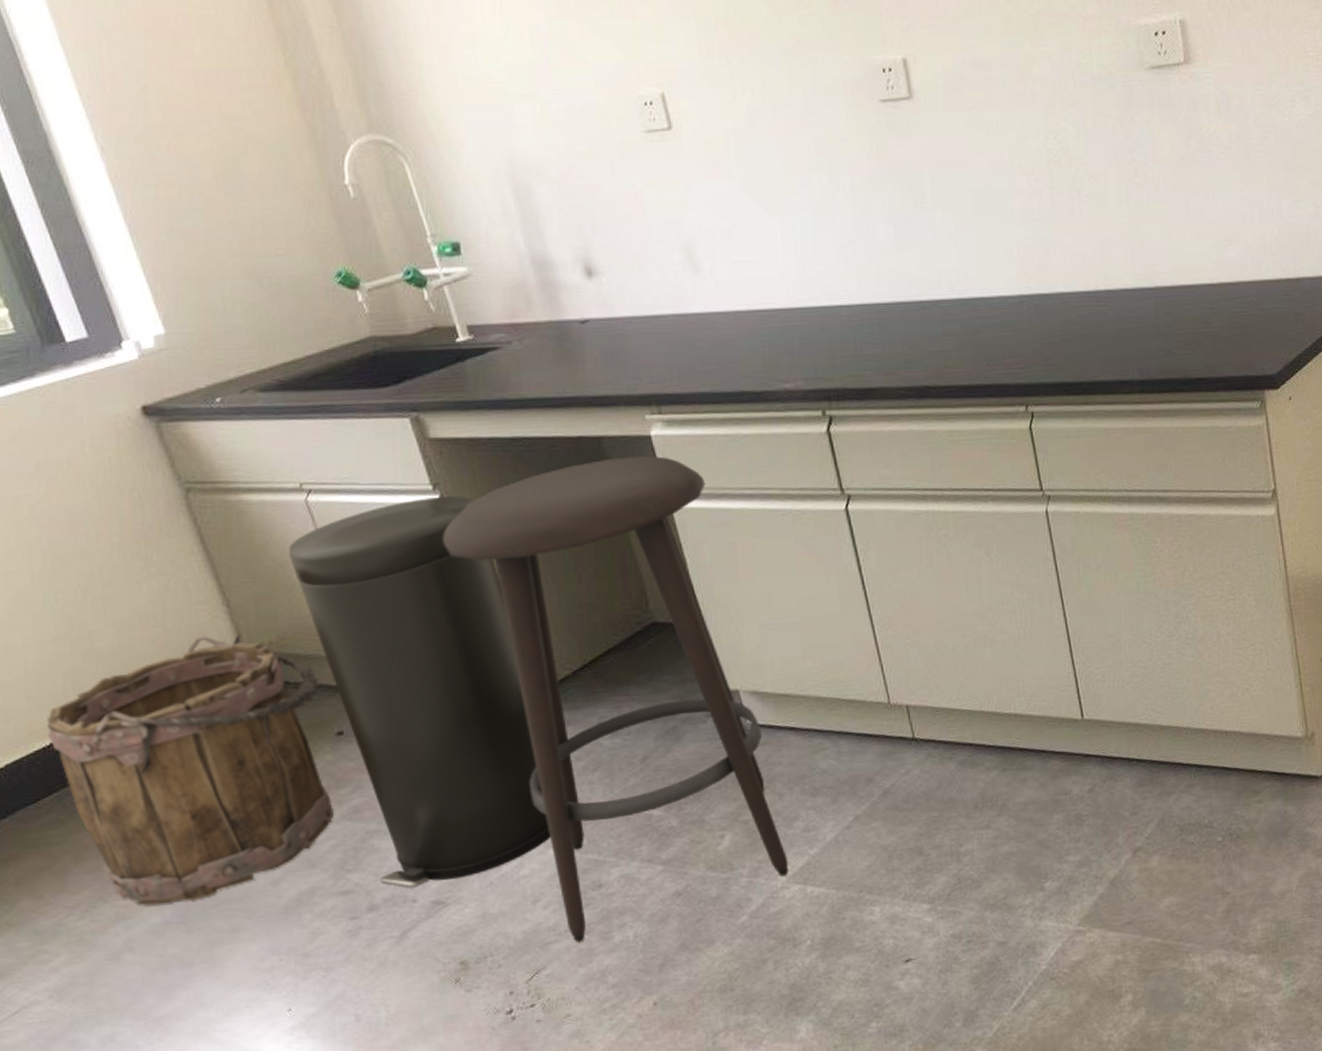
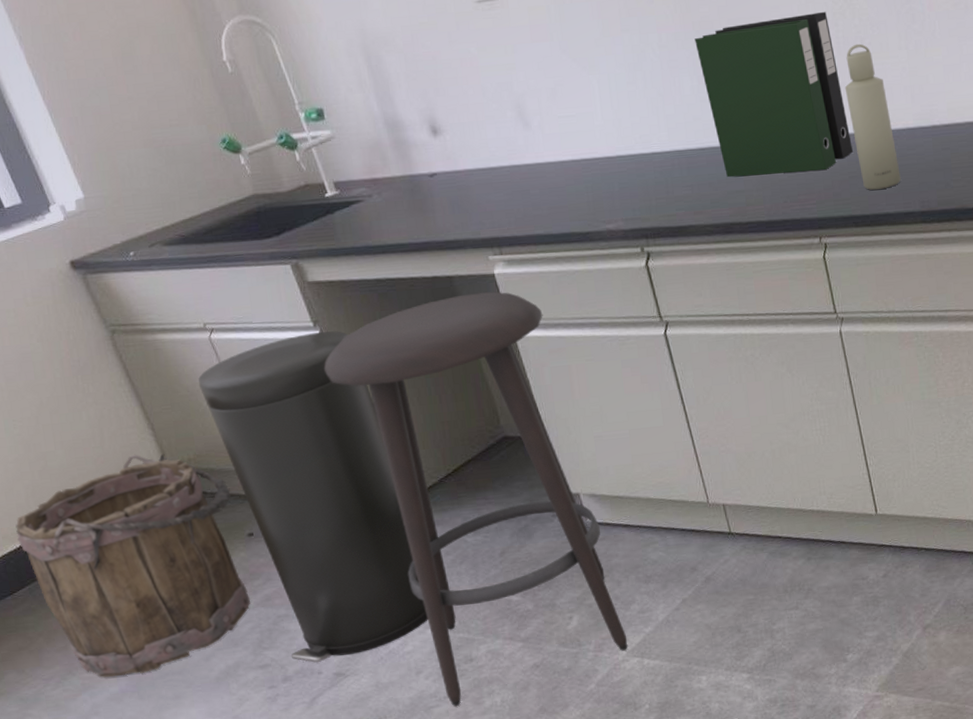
binder: none [892,159,1065,336] -> present [695,11,853,178]
bottle: none [1058,195,1118,356] -> present [844,43,901,191]

